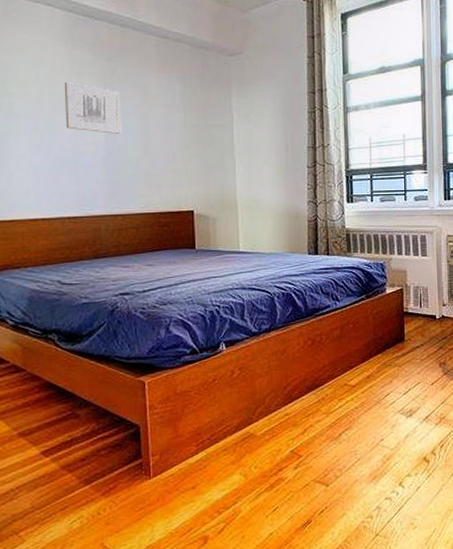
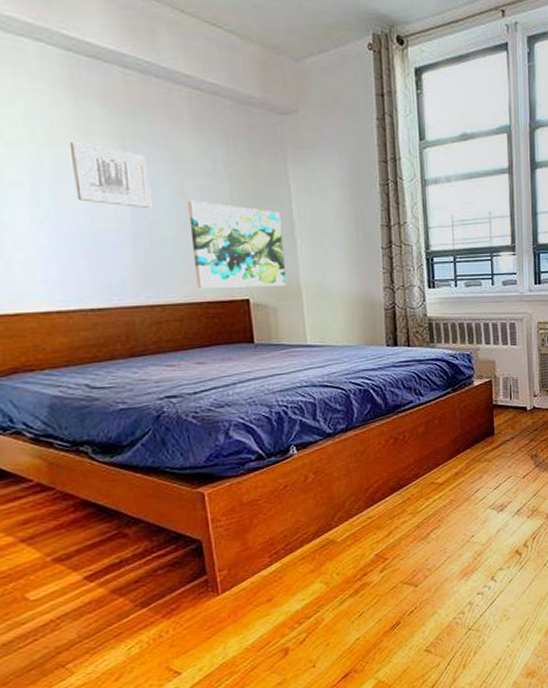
wall art: none [150,127,226,201] -> present [188,200,287,288]

